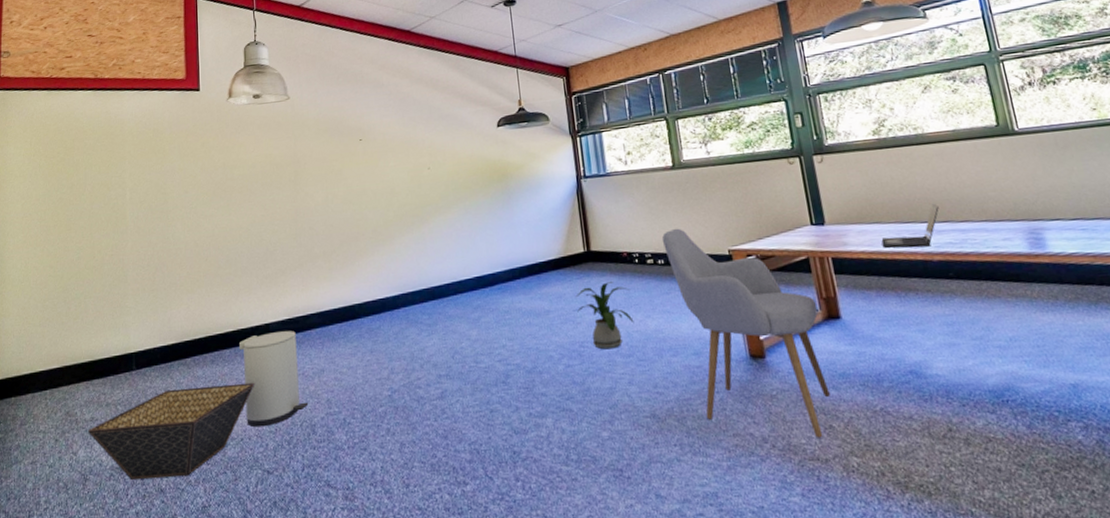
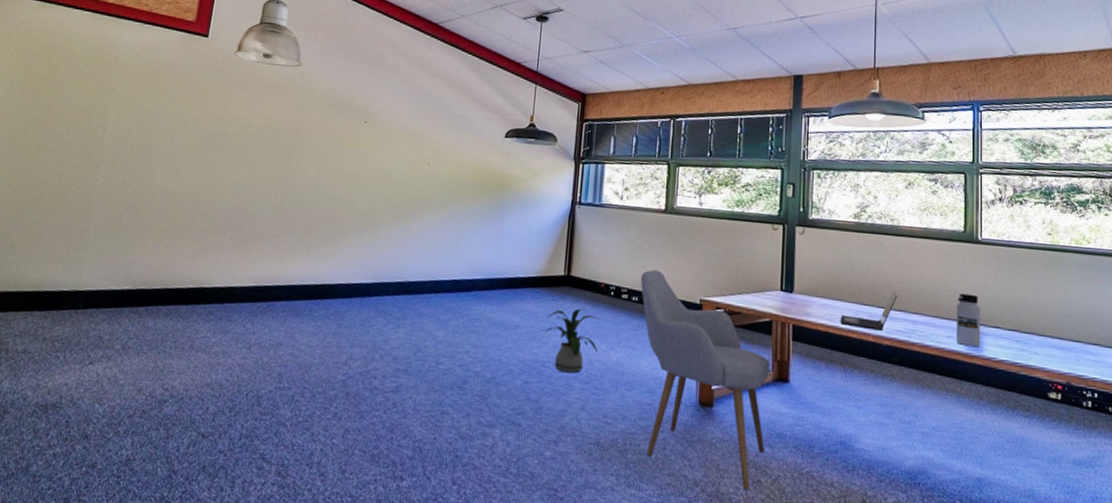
basket: present [87,382,255,481] -> none [16,335,207,427]
pedal bin: present [239,330,309,427] -> none [190,296,260,389]
water bottle: none [1006,189,1044,246] -> present [956,293,981,348]

